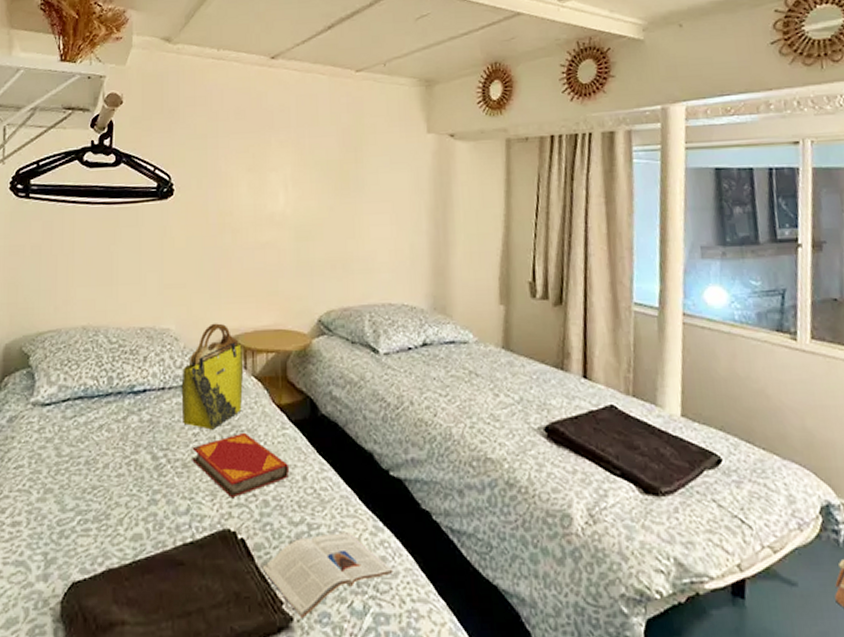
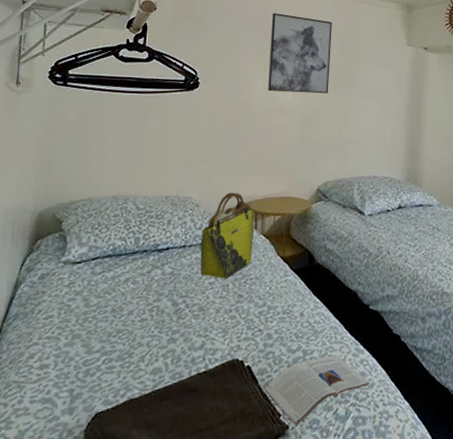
hardback book: present [192,432,290,498] -> none [207,280,290,334]
wall art: none [253,99,331,199] -> present [267,12,333,94]

